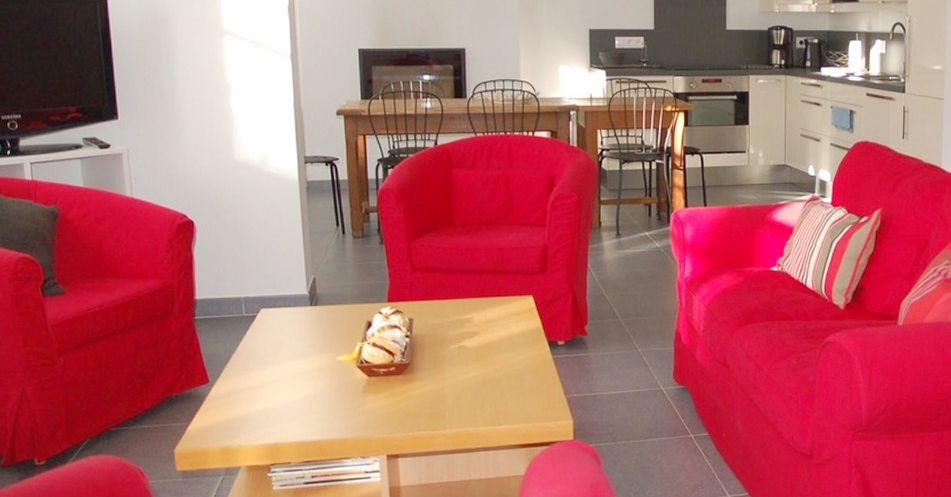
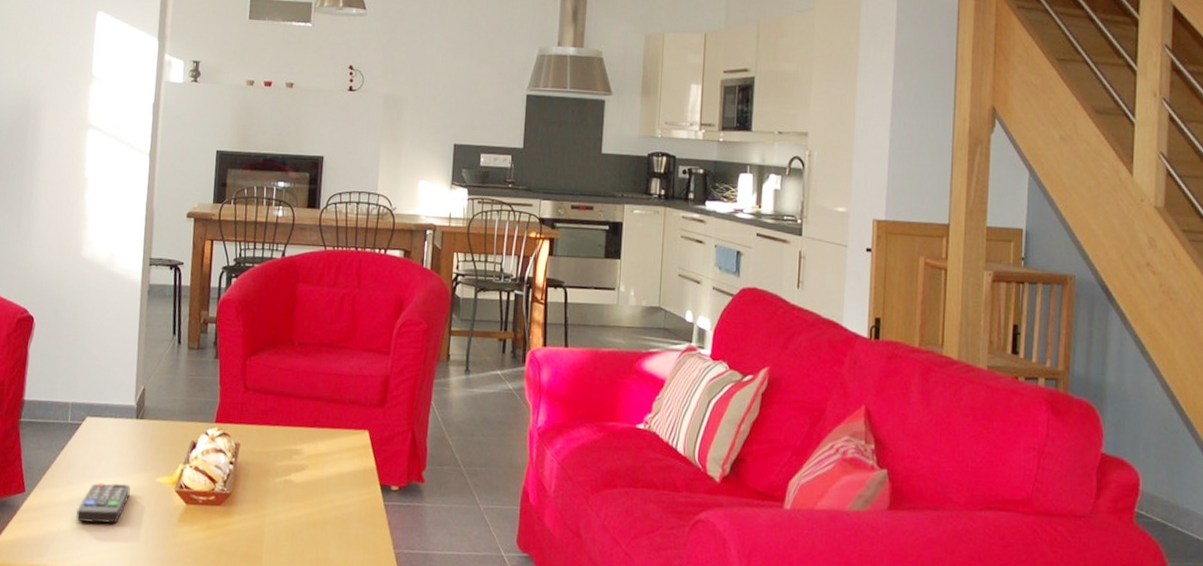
remote control: none [262,365,313,404] -> present [76,482,131,524]

